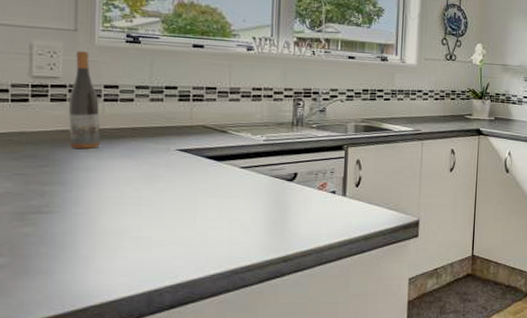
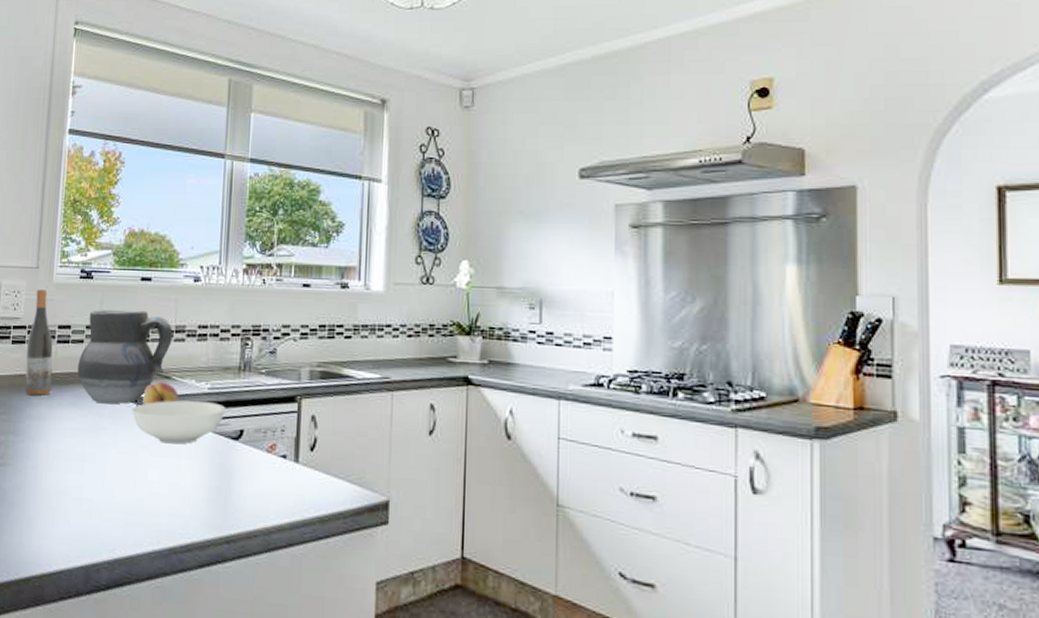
ceramic jug: none [129,72,227,155] -> present [77,309,173,405]
bowl: none [188,150,281,187] -> present [132,400,226,445]
fruit: none [200,135,236,155] -> present [143,381,180,405]

